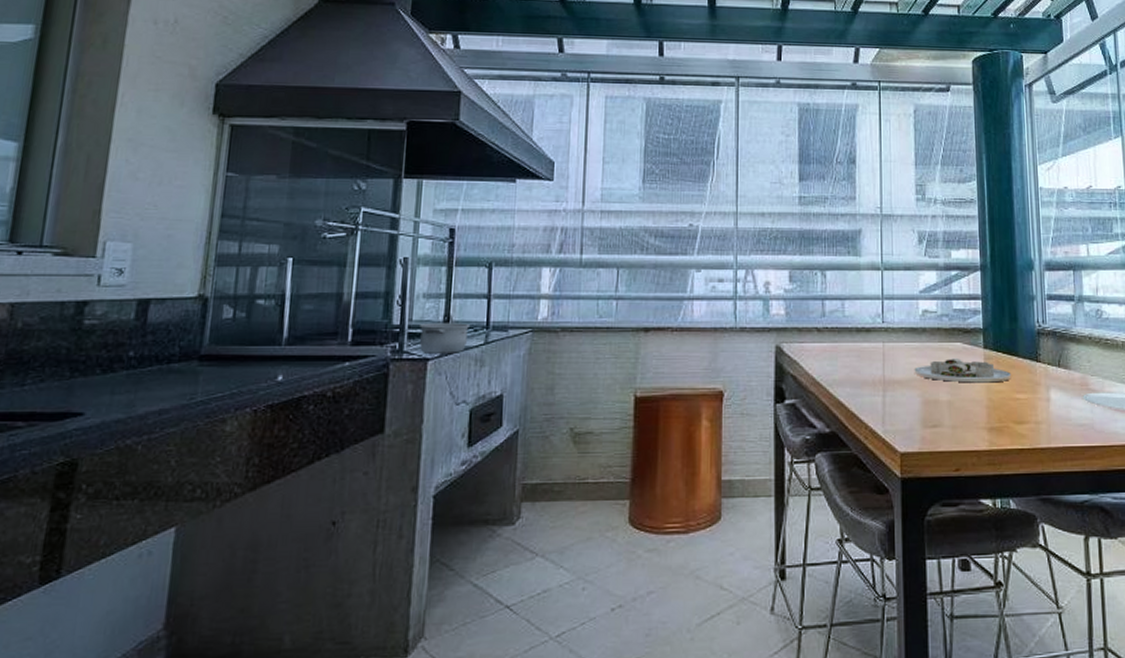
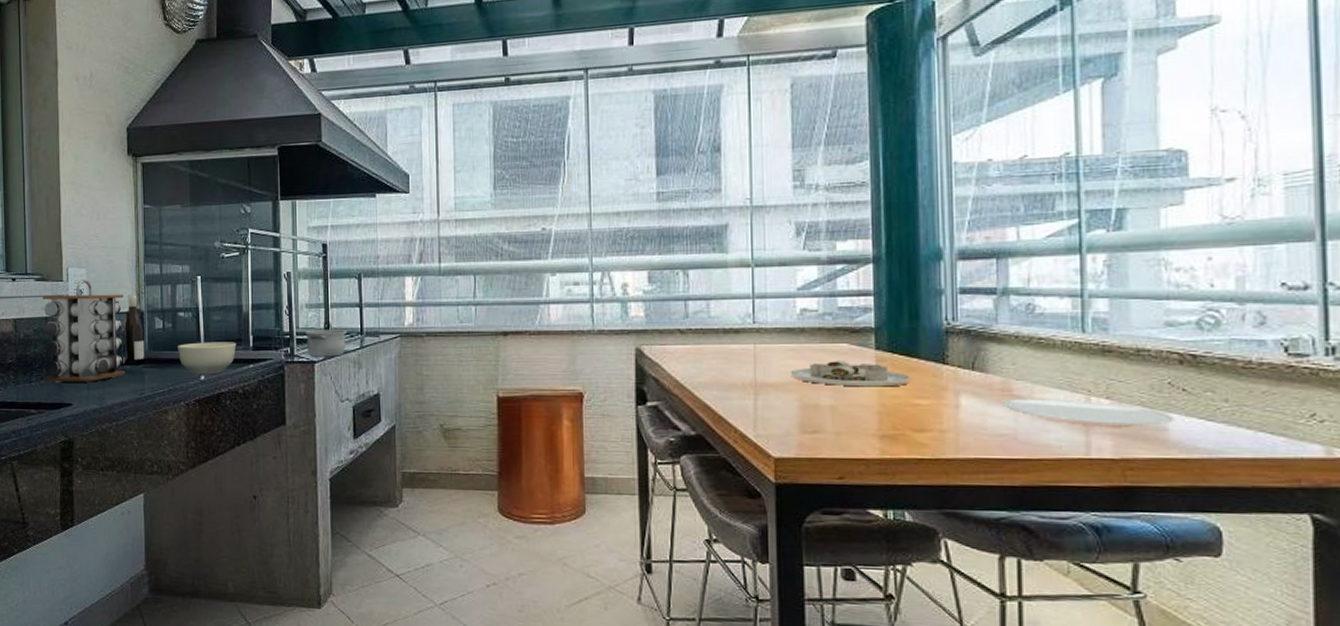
spice rack: none [46,257,183,387] -> present [43,280,126,383]
bottle: none [170,277,206,364] -> present [122,295,145,366]
bowl: none [250,335,331,374] -> present [178,342,237,375]

